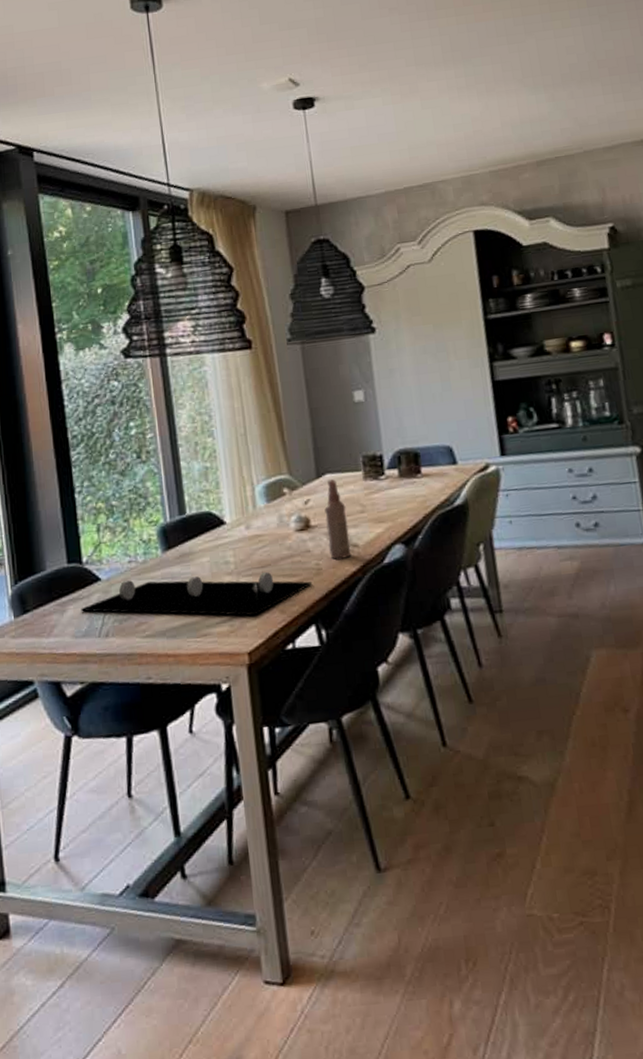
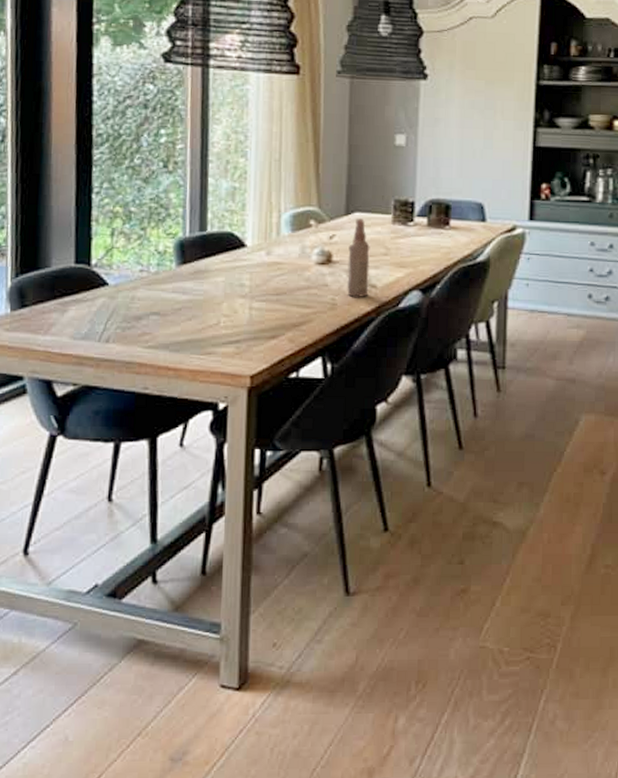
decorative tray: present [81,572,313,616] -> none [83,288,326,341]

